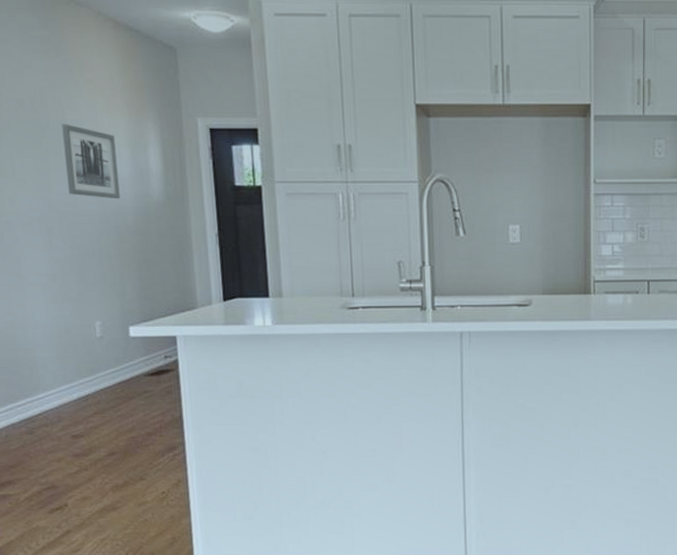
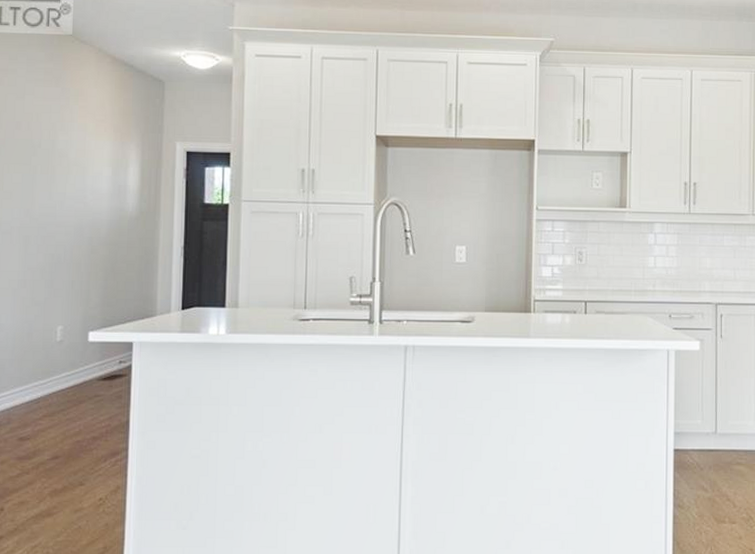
wall art: present [62,124,120,199] -> none [50,144,99,213]

